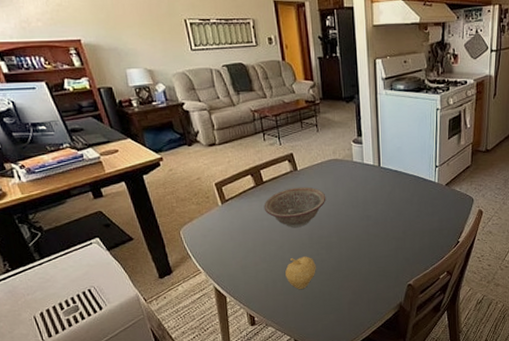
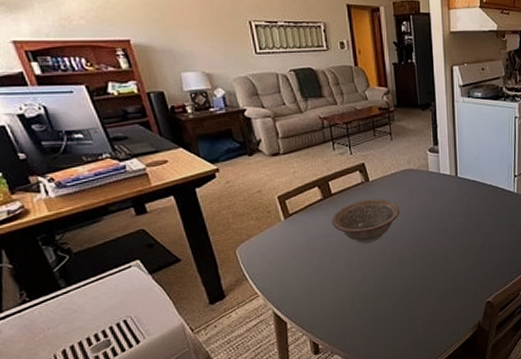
fruit: present [285,256,316,290] -> none [354,274,388,312]

